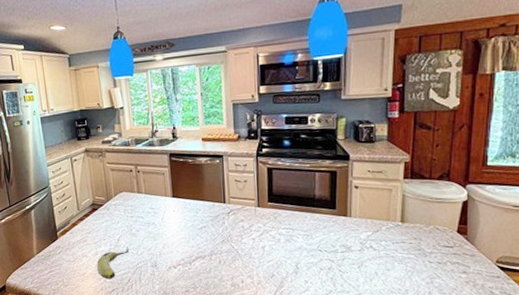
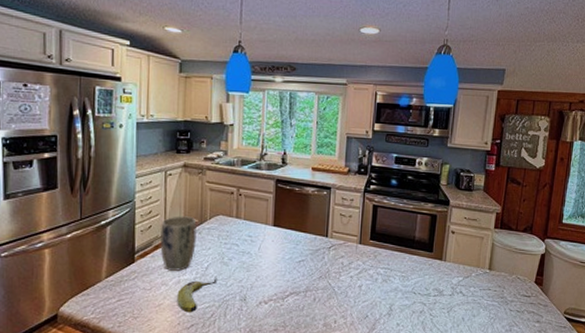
plant pot: none [74,195,106,244] -> present [160,216,197,271]

